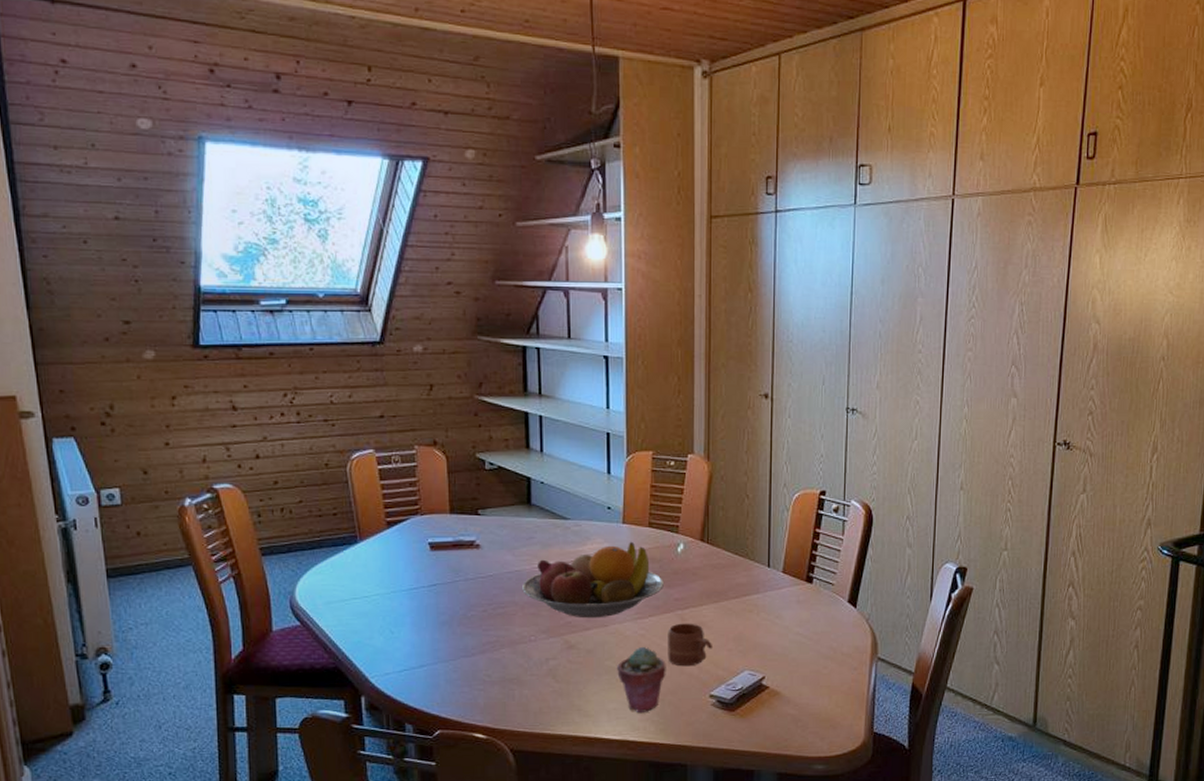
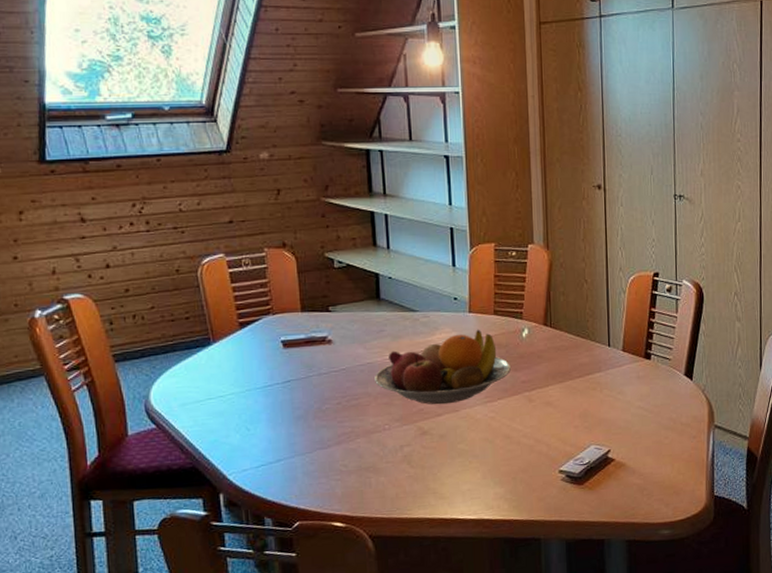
potted succulent: present [617,647,666,712] -> none [469,429,517,492]
mug: present [668,623,712,667] -> none [516,403,559,445]

